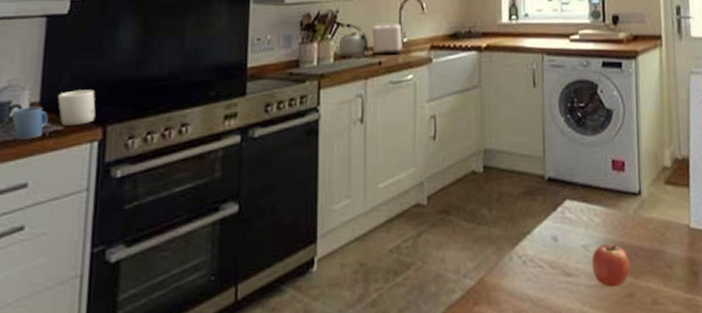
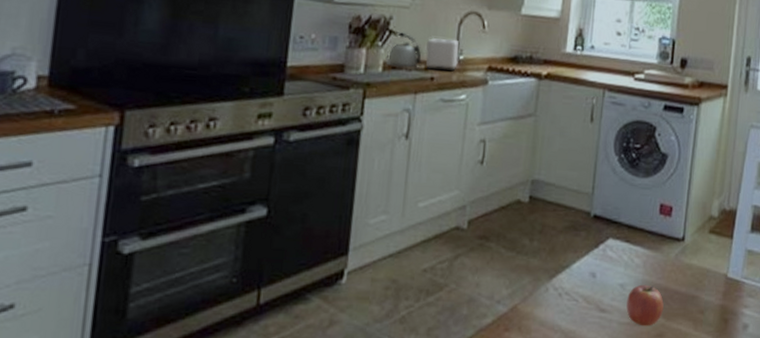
mug: present [11,106,49,140] -> none [15,79,58,116]
mug: present [57,89,96,126] -> none [69,67,114,107]

